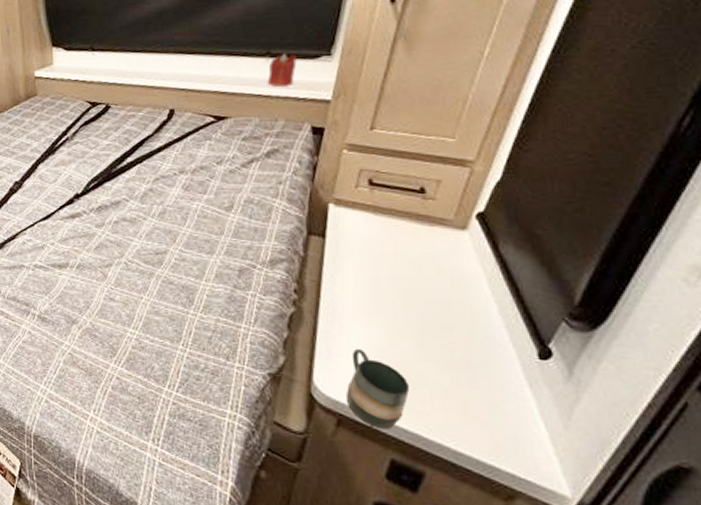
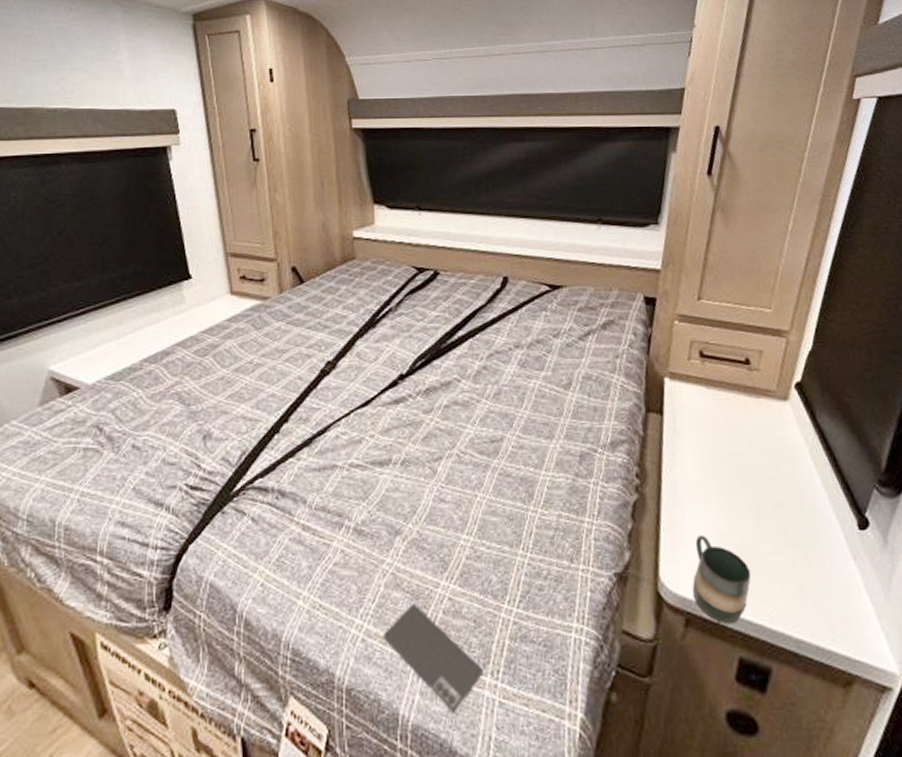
smartphone: none [62,378,146,465] -> present [382,604,484,713]
candle: present [267,53,297,88] -> none [600,220,627,256]

